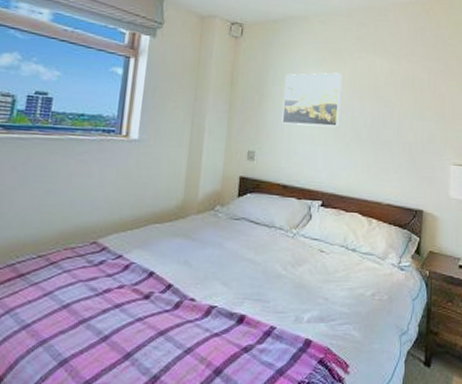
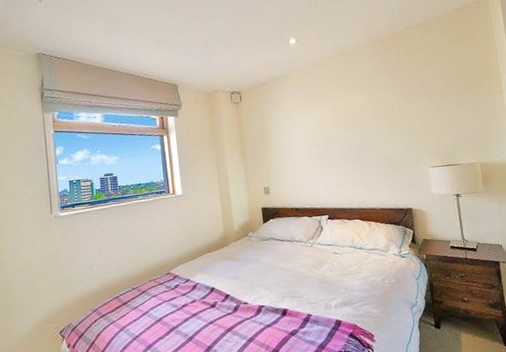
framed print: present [282,72,343,128] -> none [281,113,331,162]

